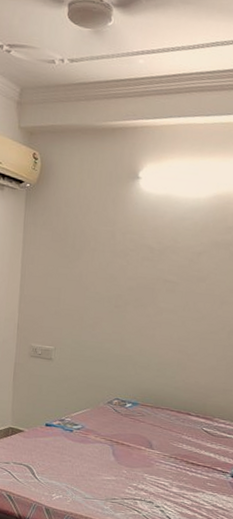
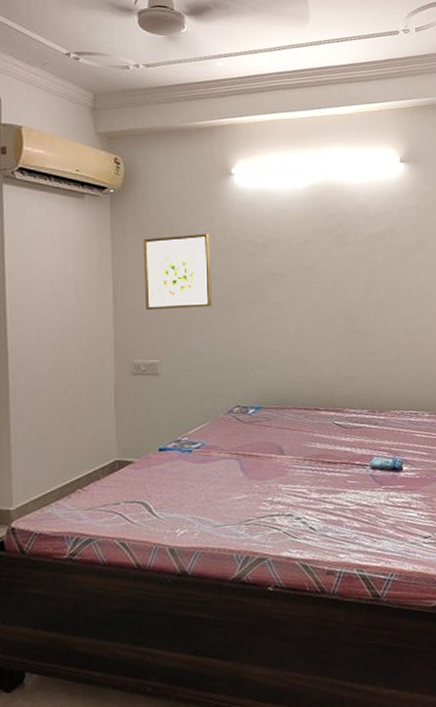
wall art: none [47,233,111,305] -> present [142,233,213,310]

